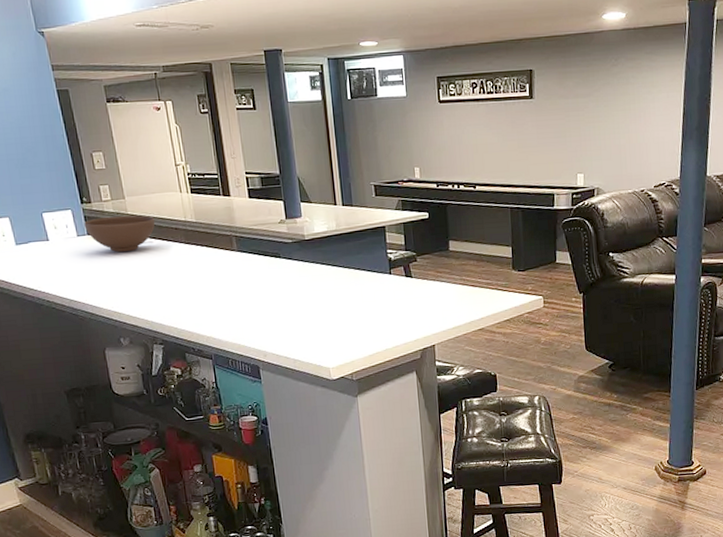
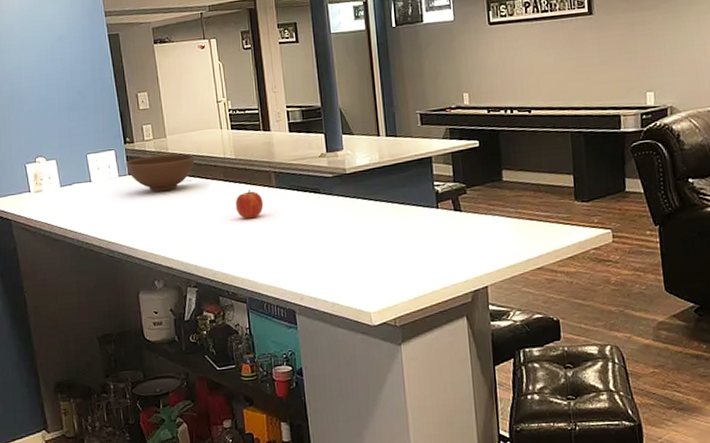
fruit: none [197,252,226,281] -> present [235,190,264,219]

